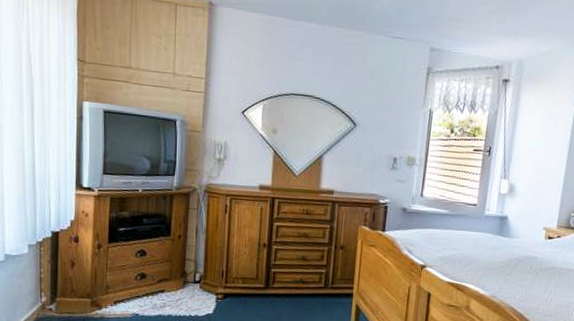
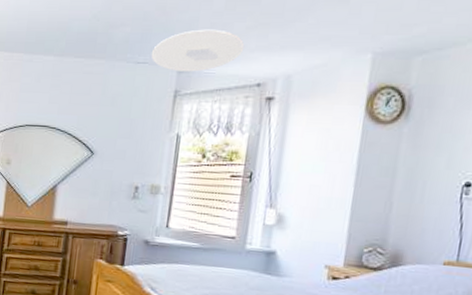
ceiling light: none [407,9,487,51] -> present [151,29,245,72]

